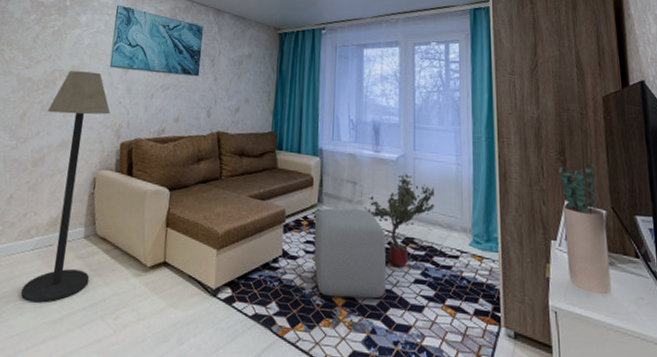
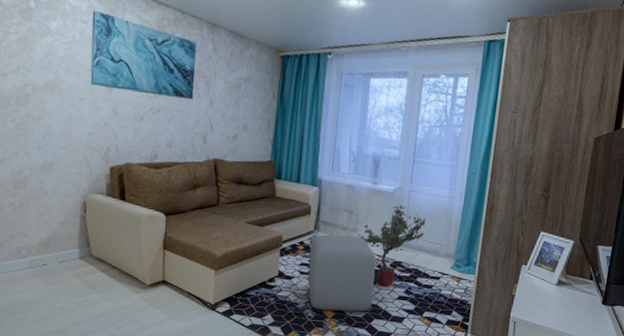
floor lamp: present [21,71,110,303] -> none [20,86,96,316]
vase: present [558,158,612,294] -> none [531,195,574,308]

